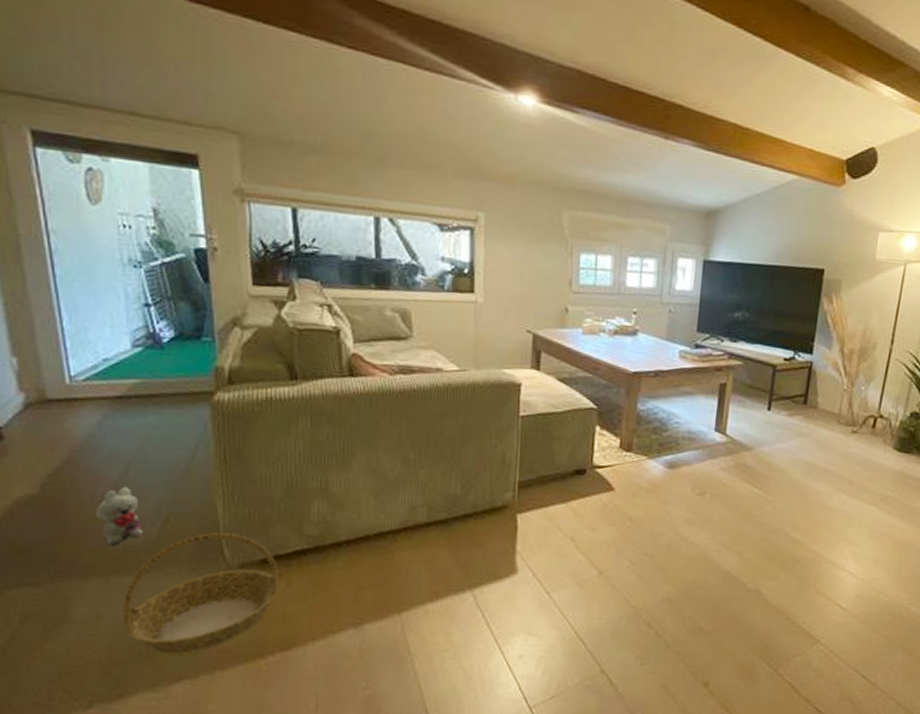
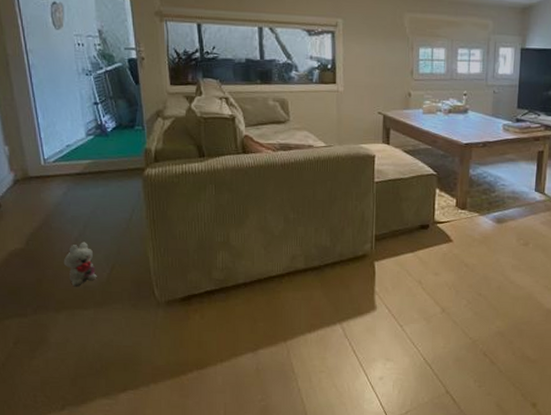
basket: present [124,533,279,654] -> none [85,277,195,370]

